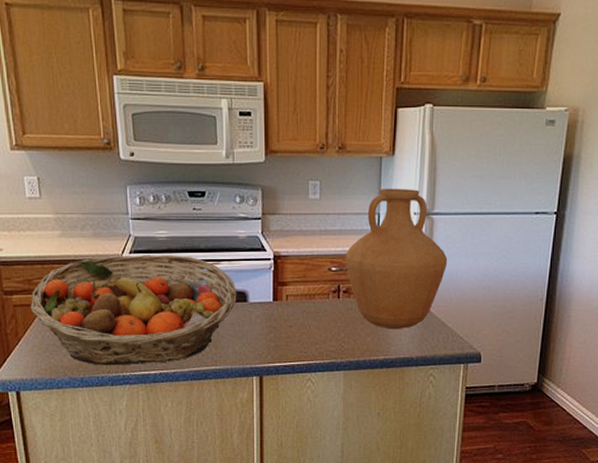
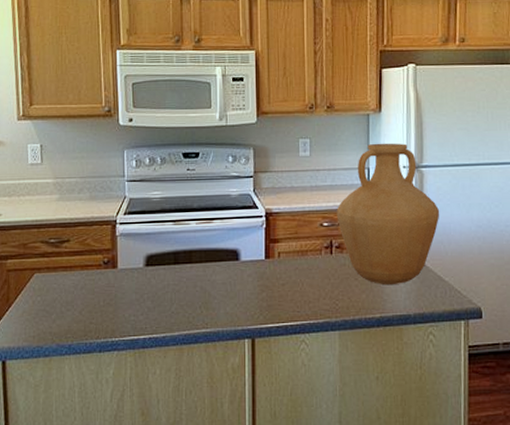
fruit basket: present [30,255,237,365] -> none [23,215,229,331]

